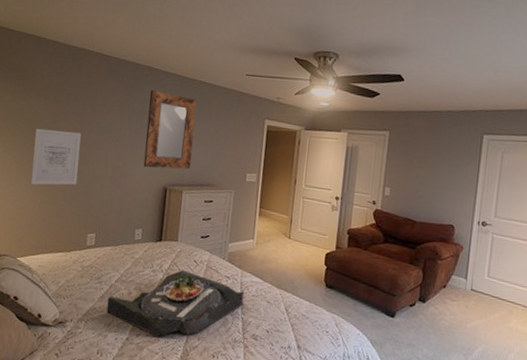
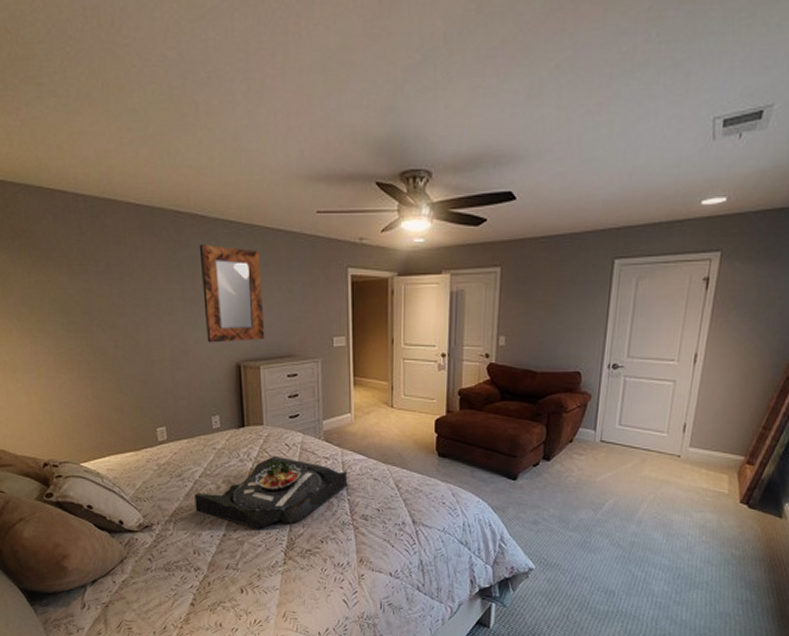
wall art: present [31,128,81,185] -> none [65,308,132,379]

